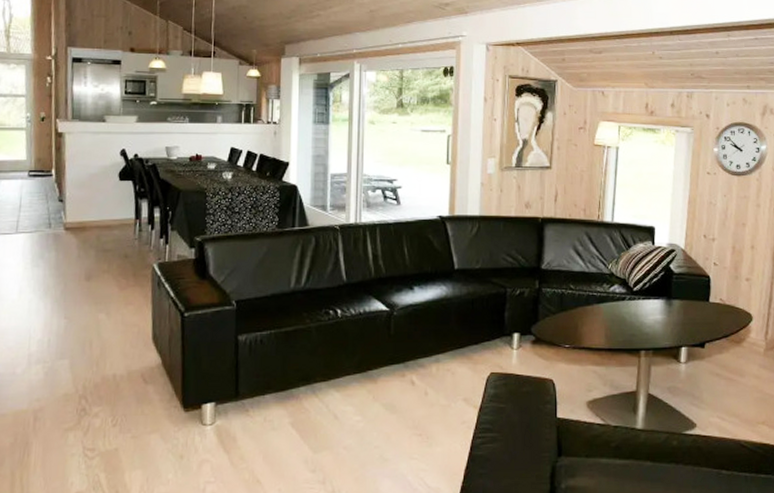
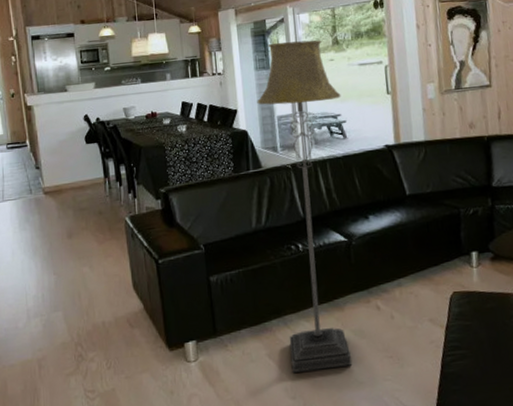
floor lamp: none [311,98,400,444] -> present [257,40,352,373]

